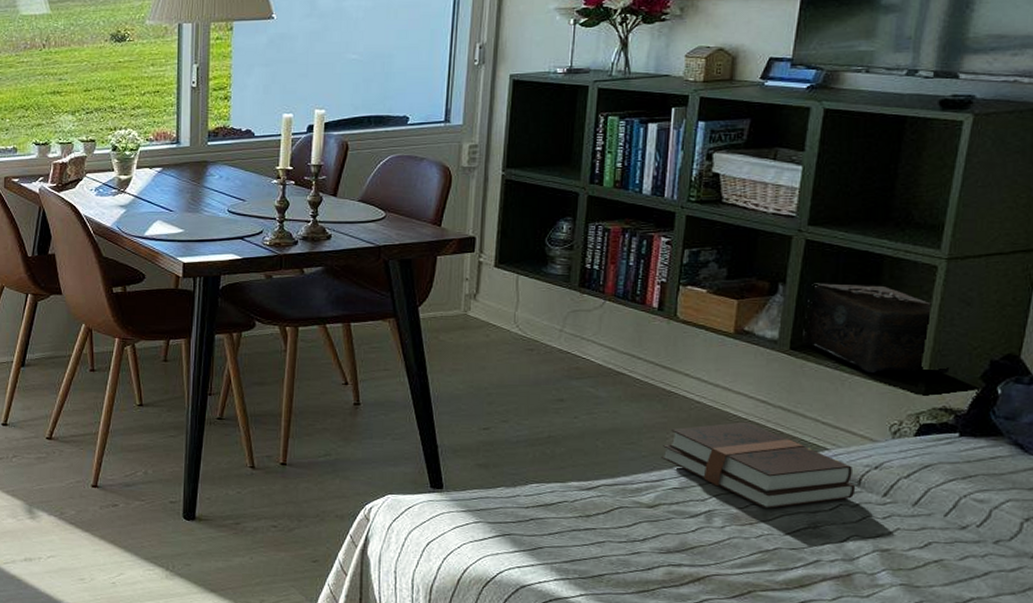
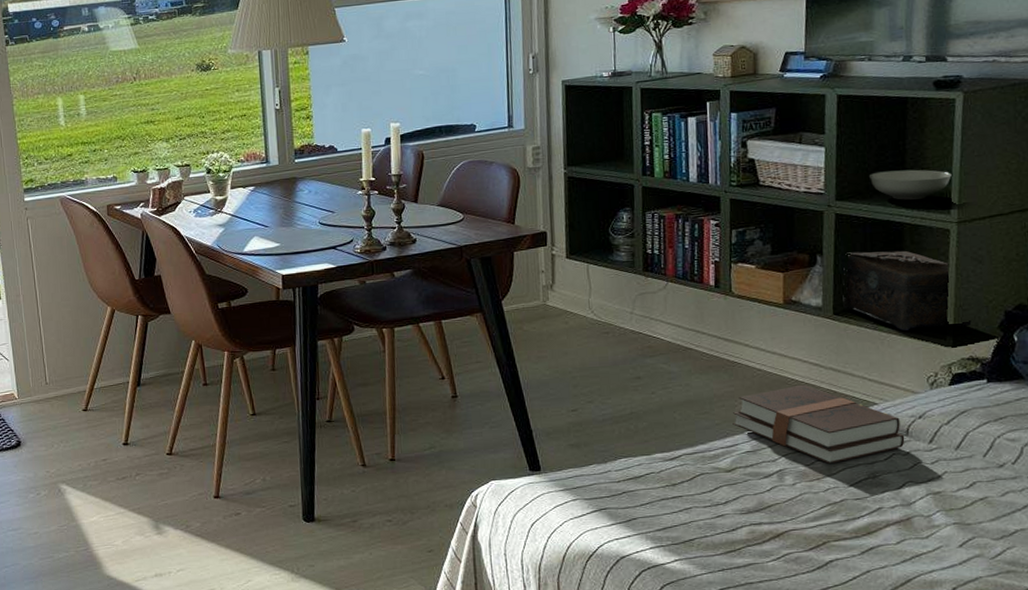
bowl: none [849,197,948,230] -> present [868,169,952,200]

